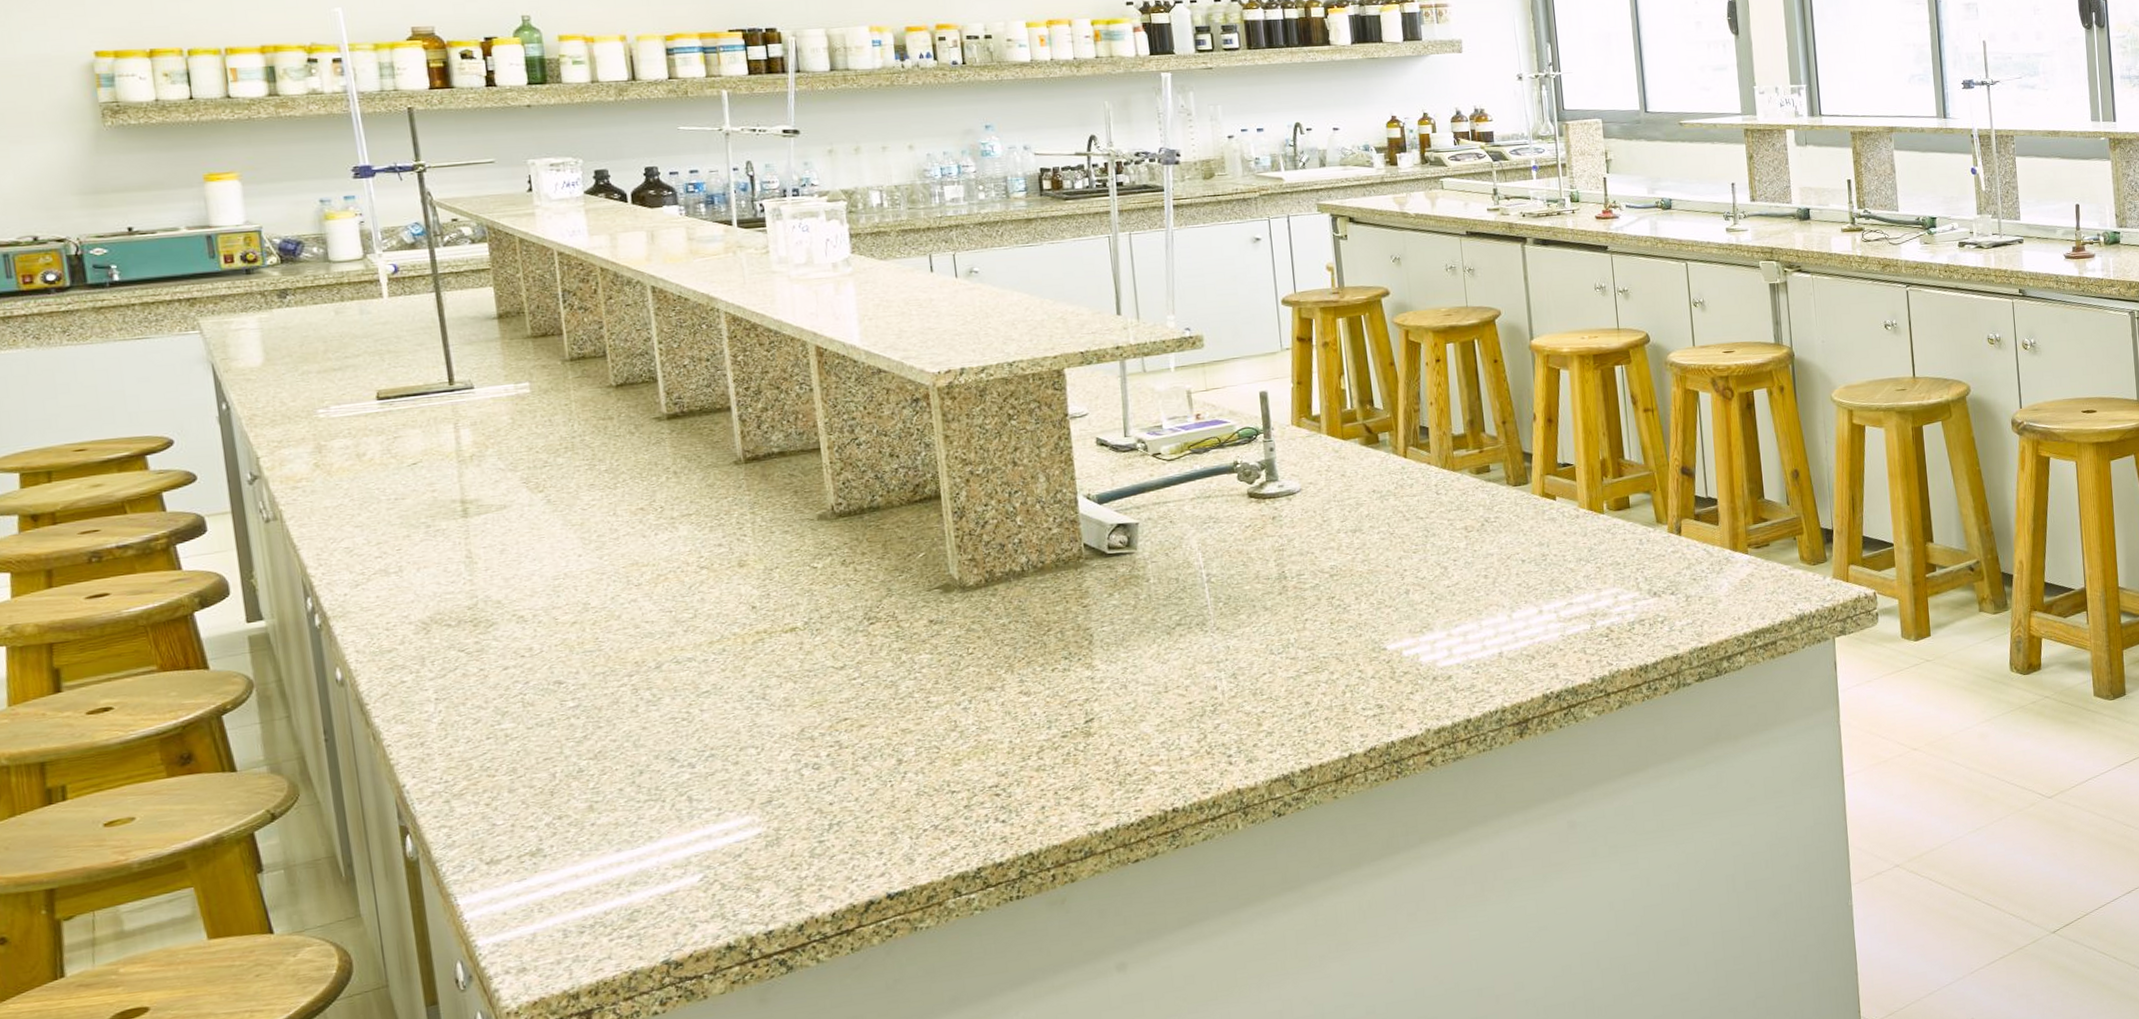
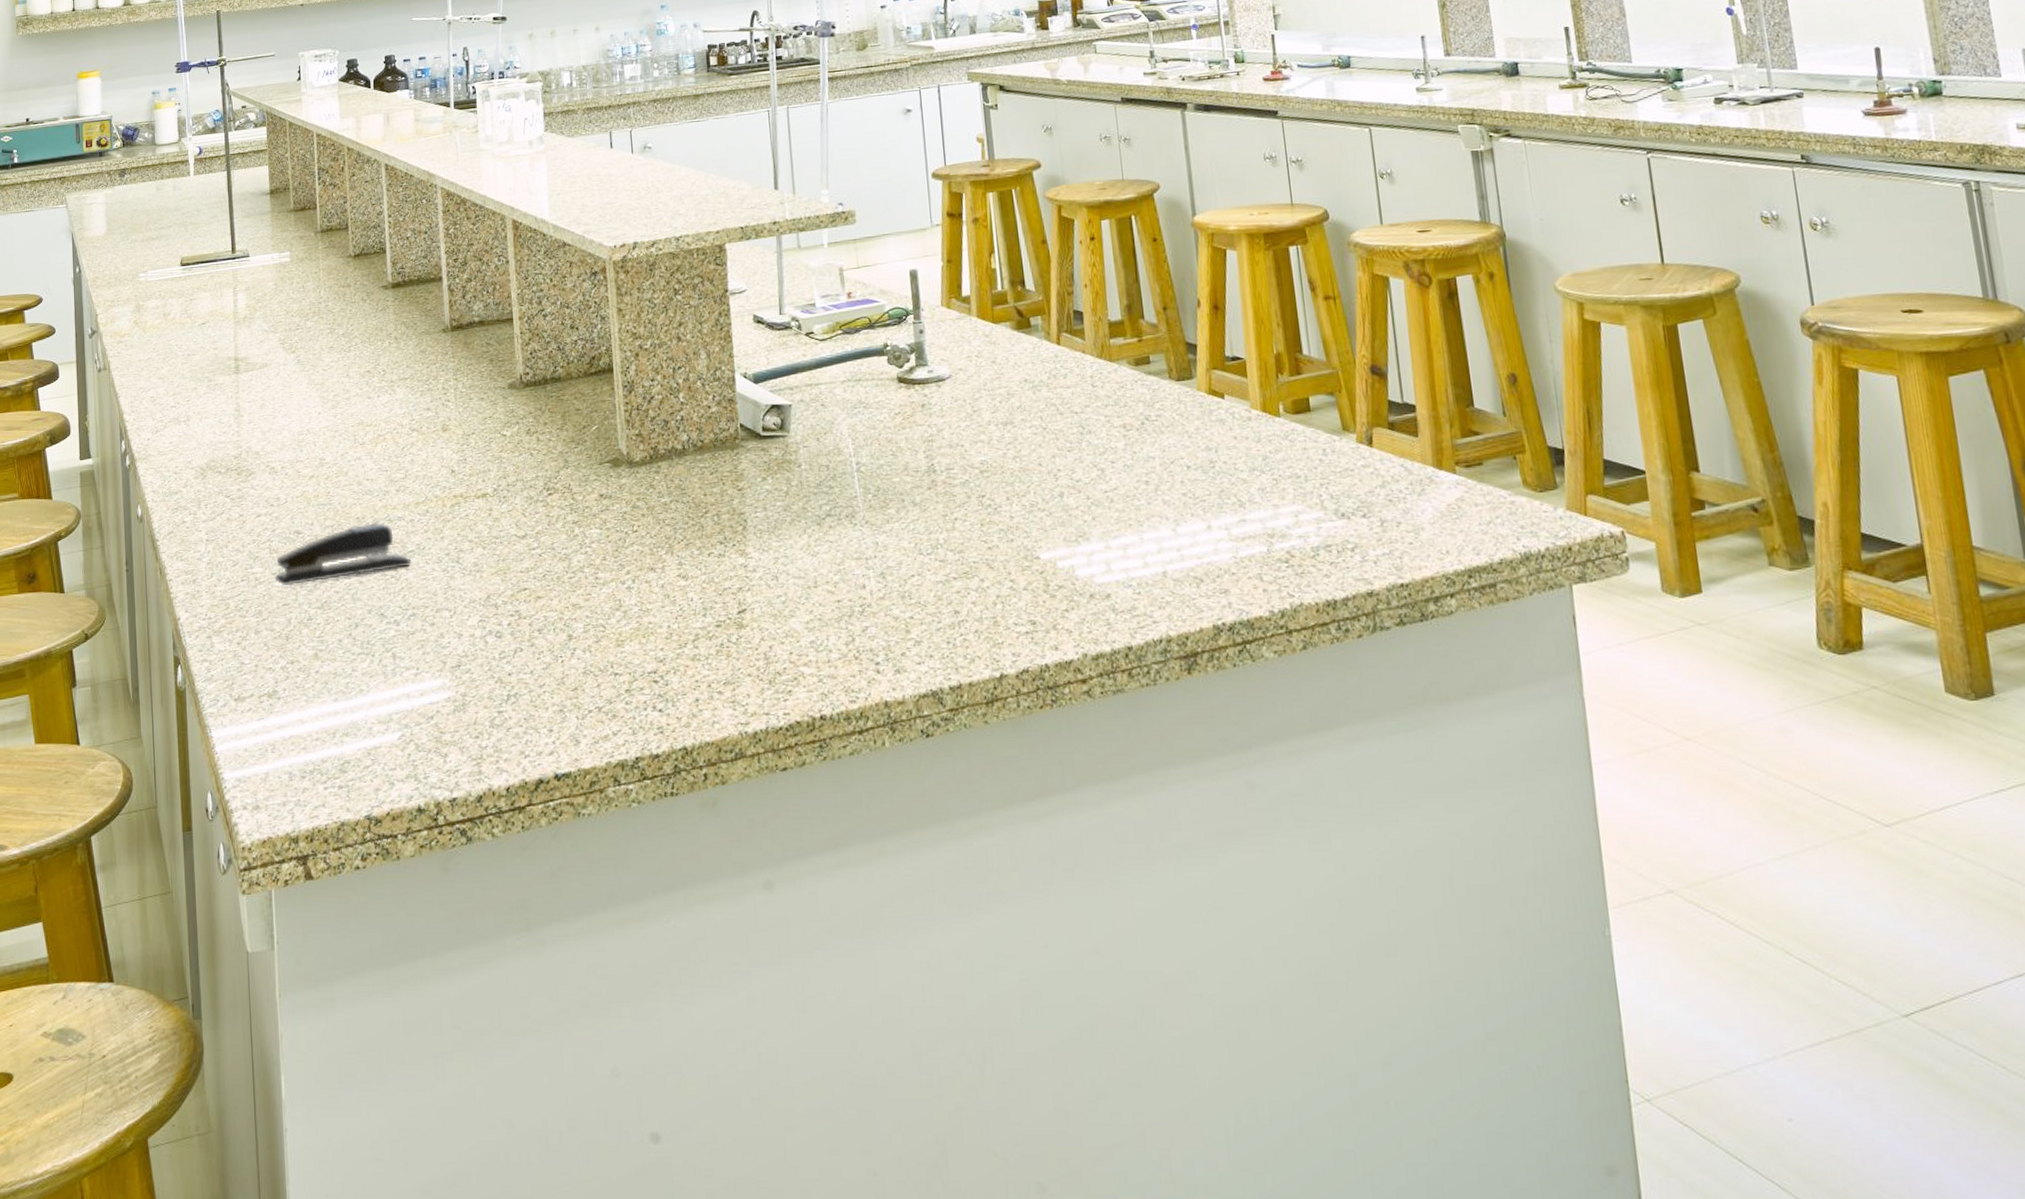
stapler: none [531,665,707,739] -> present [275,522,412,586]

